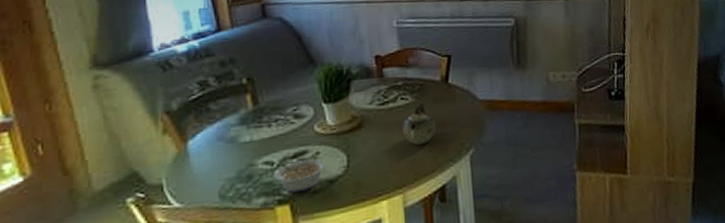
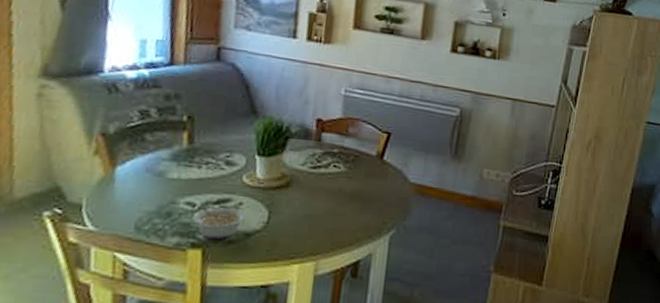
teapot: present [401,103,436,145] -> none [328,174,363,216]

